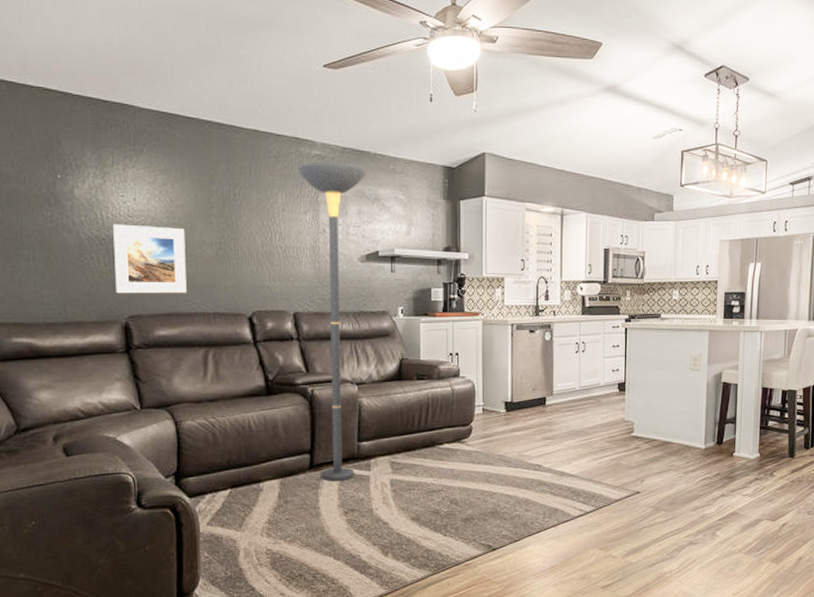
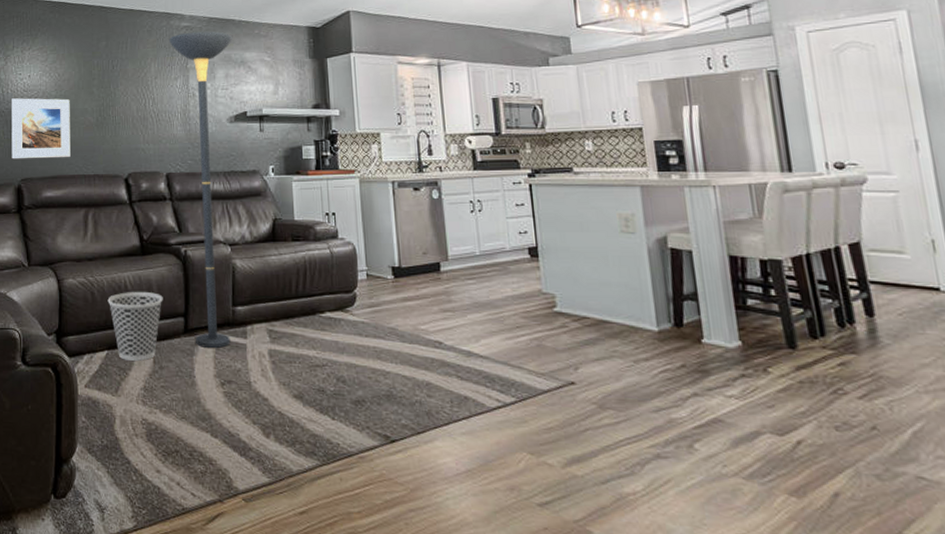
wastebasket: none [230,430,289,497] -> present [107,291,163,361]

